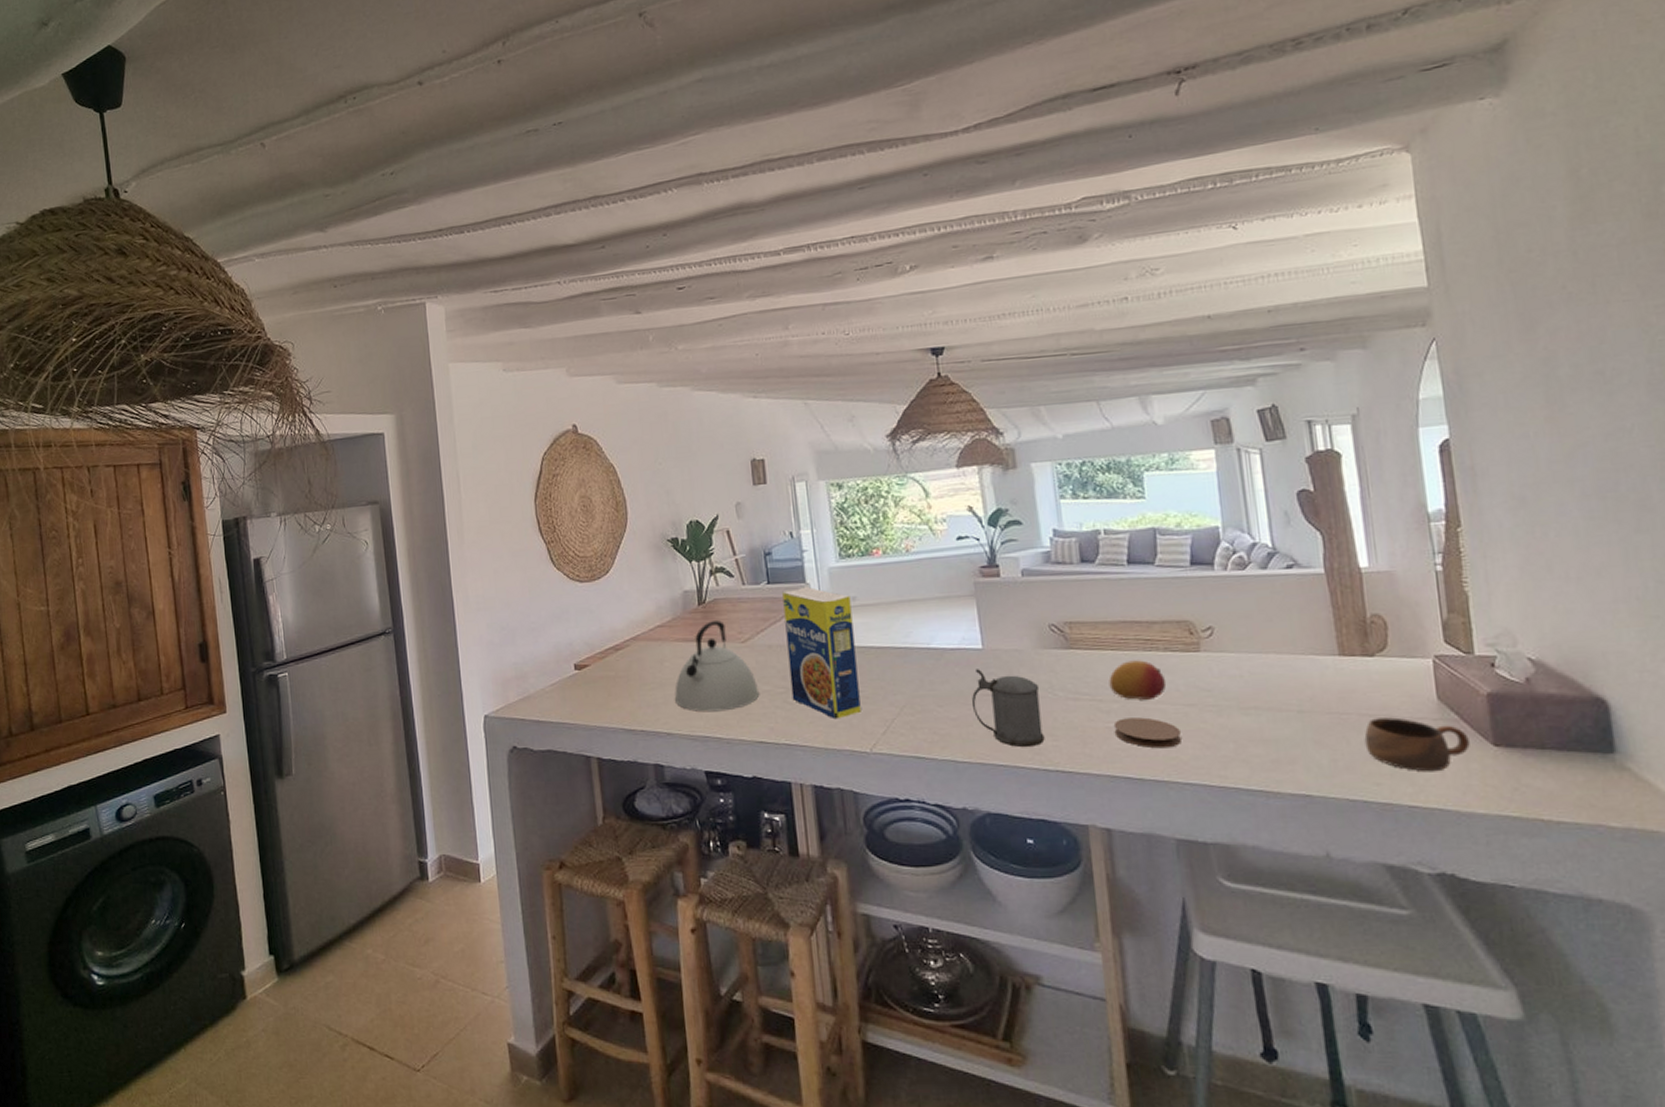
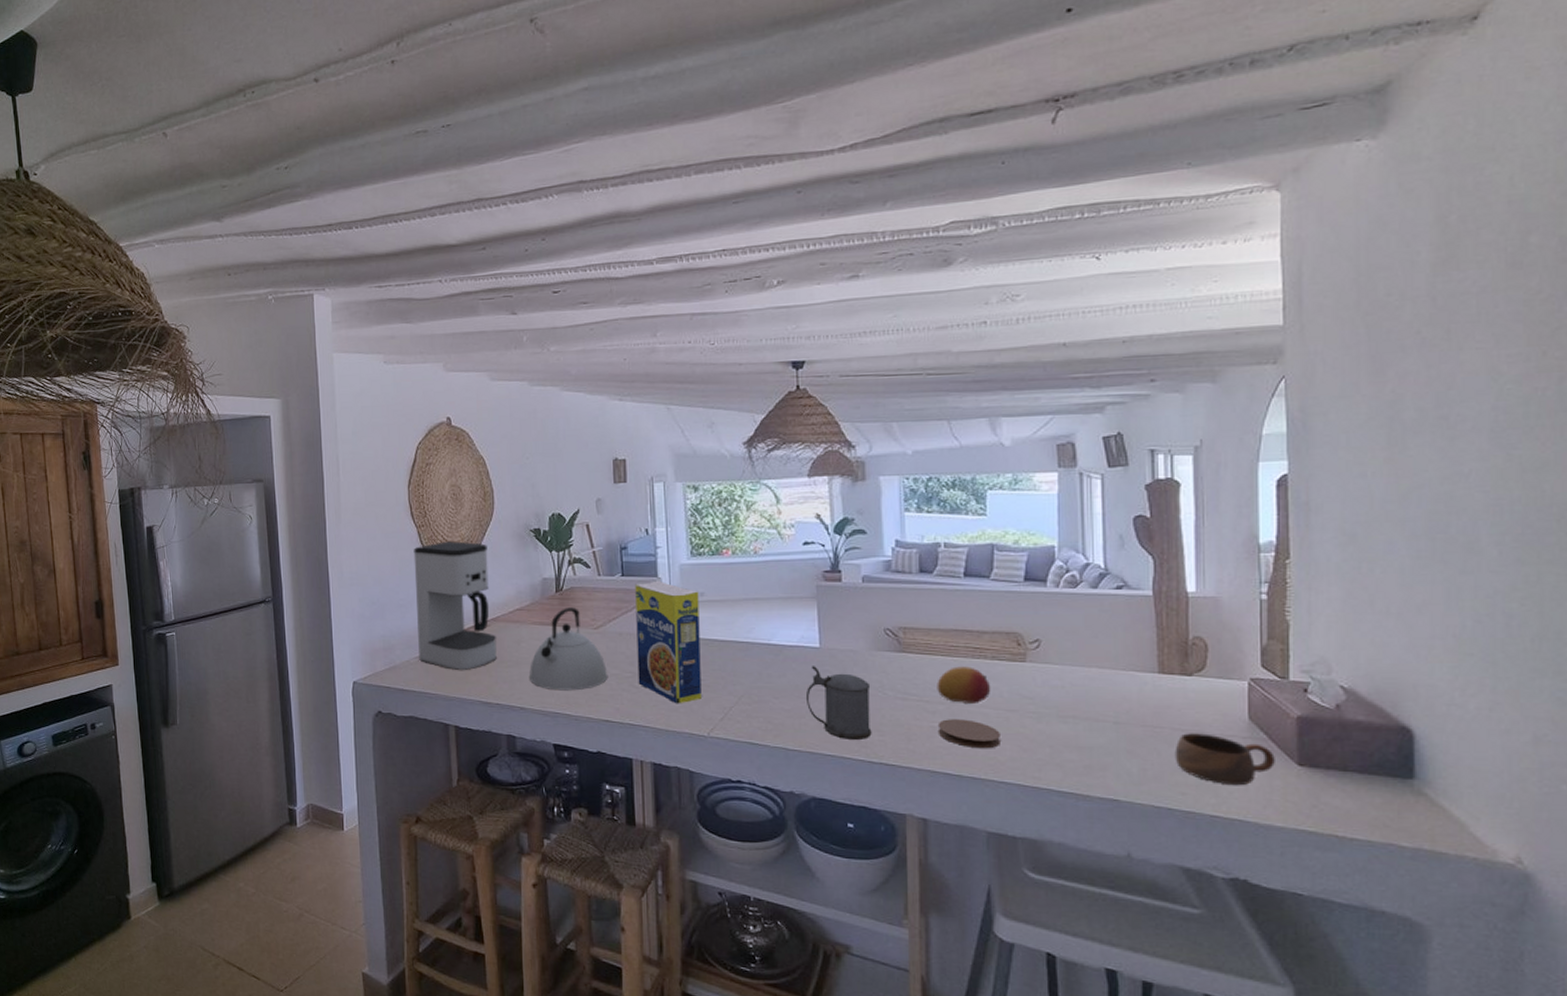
coffee maker: none [543,556,639,697] -> present [413,541,497,671]

